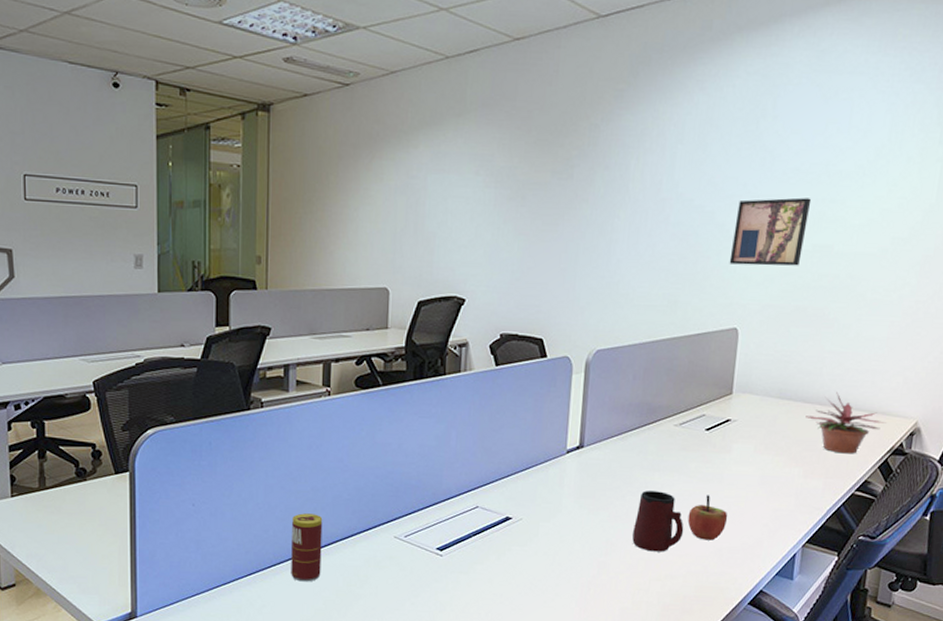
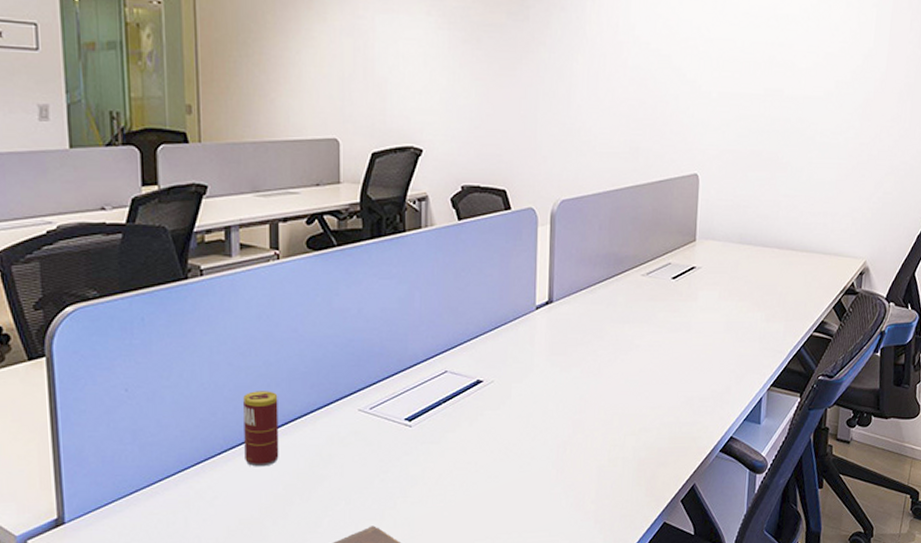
mug: present [632,491,684,552] -> none [606,344,656,406]
apple: present [687,495,728,541] -> none [659,344,697,390]
wall art: present [729,197,812,266] -> none [687,41,762,110]
potted plant: present [805,391,887,454] -> none [765,234,839,296]

